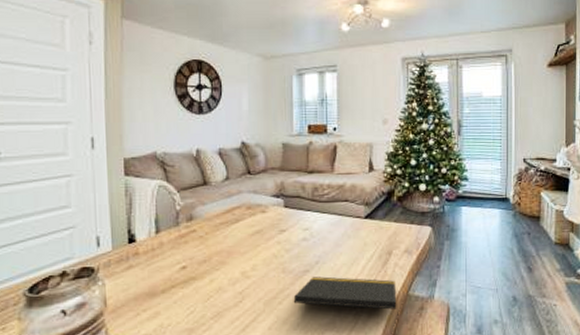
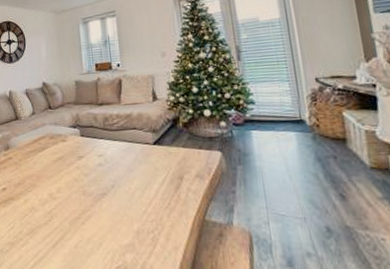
notepad: present [293,276,399,321] -> none [94,199,198,247]

